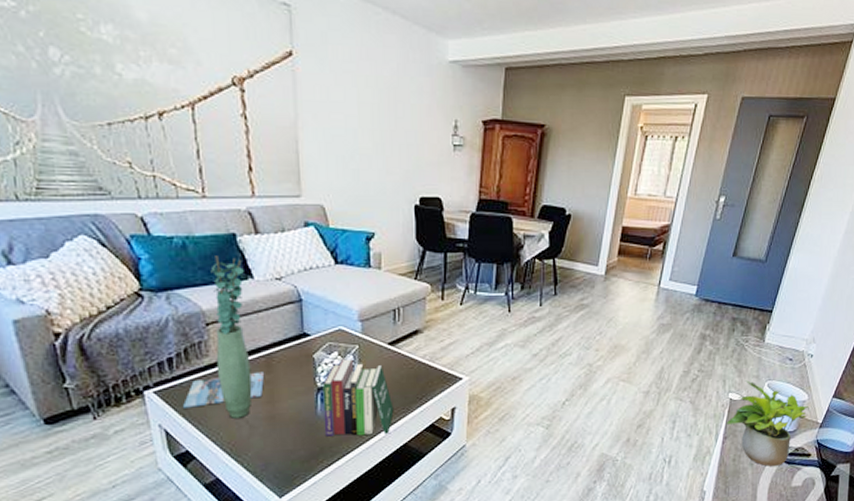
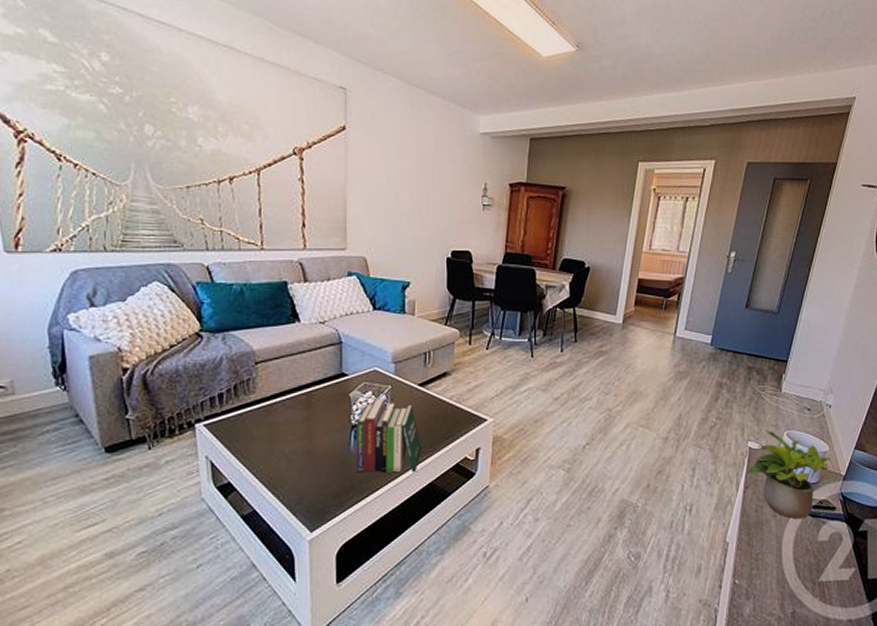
magazine: present [183,371,265,408] -> none [229,408,305,441]
vase: present [210,256,252,418] -> none [261,301,293,452]

